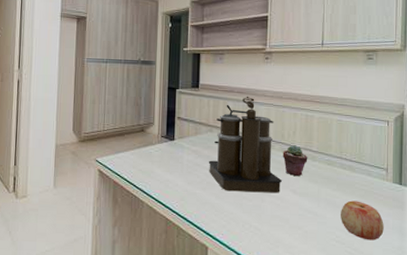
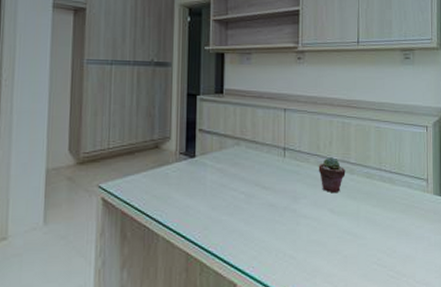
coffee maker: present [208,96,282,192] -> none [235,102,318,215]
apple: present [341,200,384,241] -> none [381,217,426,261]

